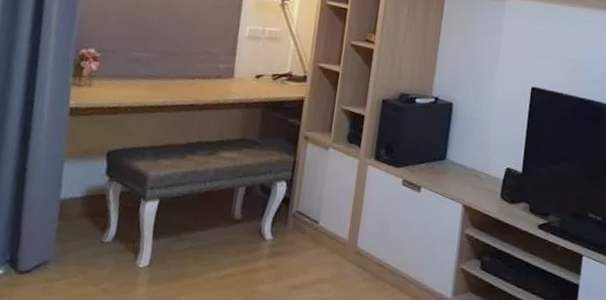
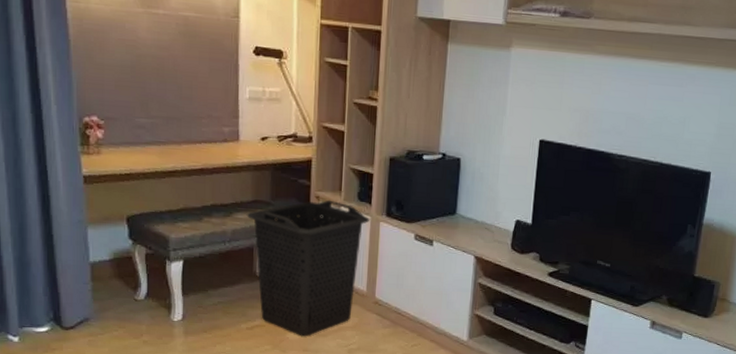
laundry basket: none [231,140,358,289] -> present [246,200,371,337]

